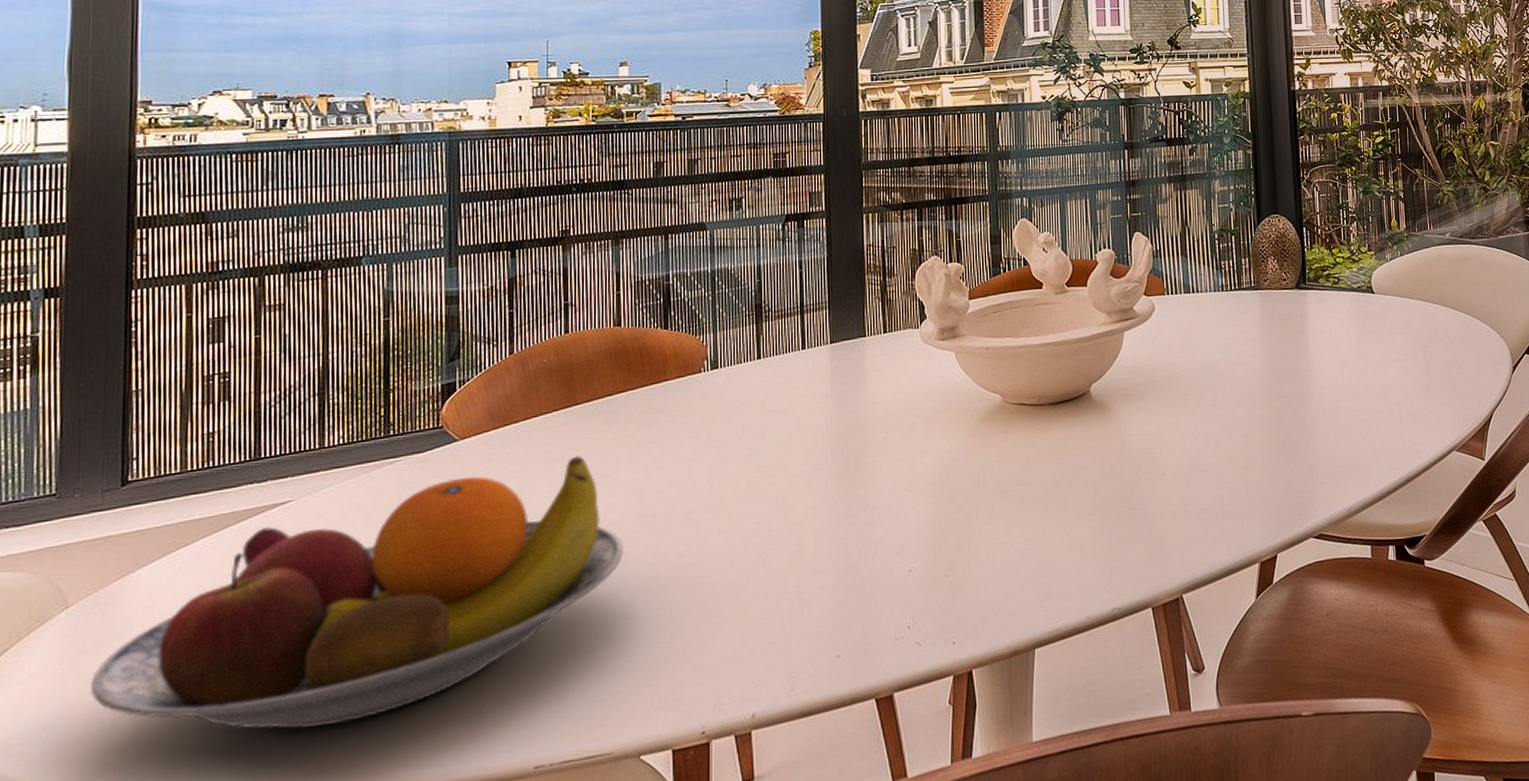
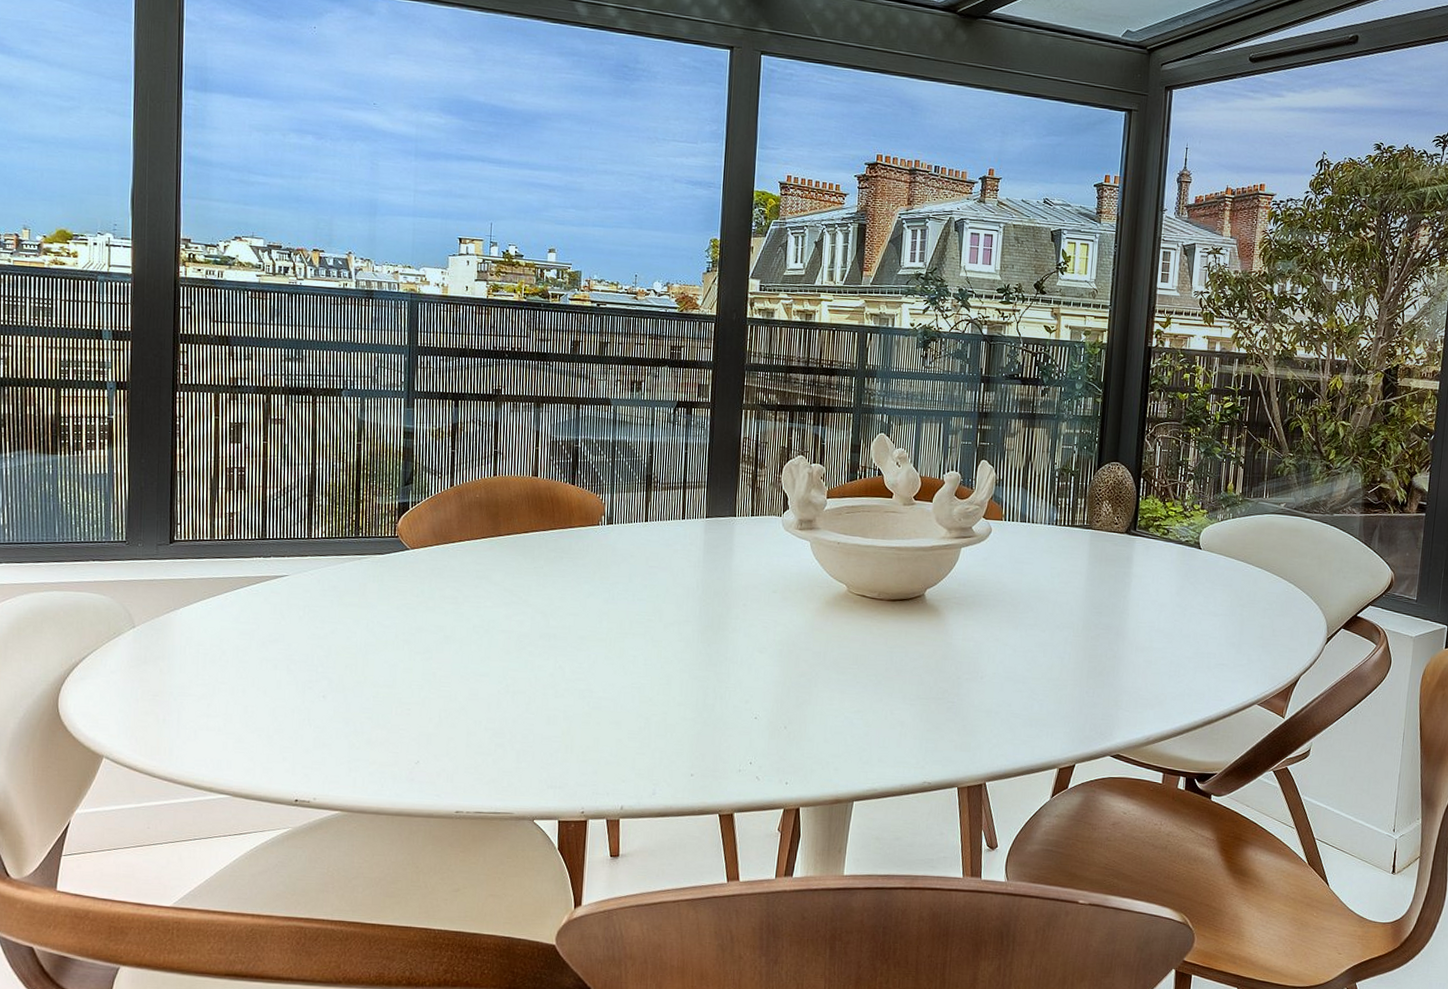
fruit bowl: present [89,455,623,730] -> none [149,577,530,751]

